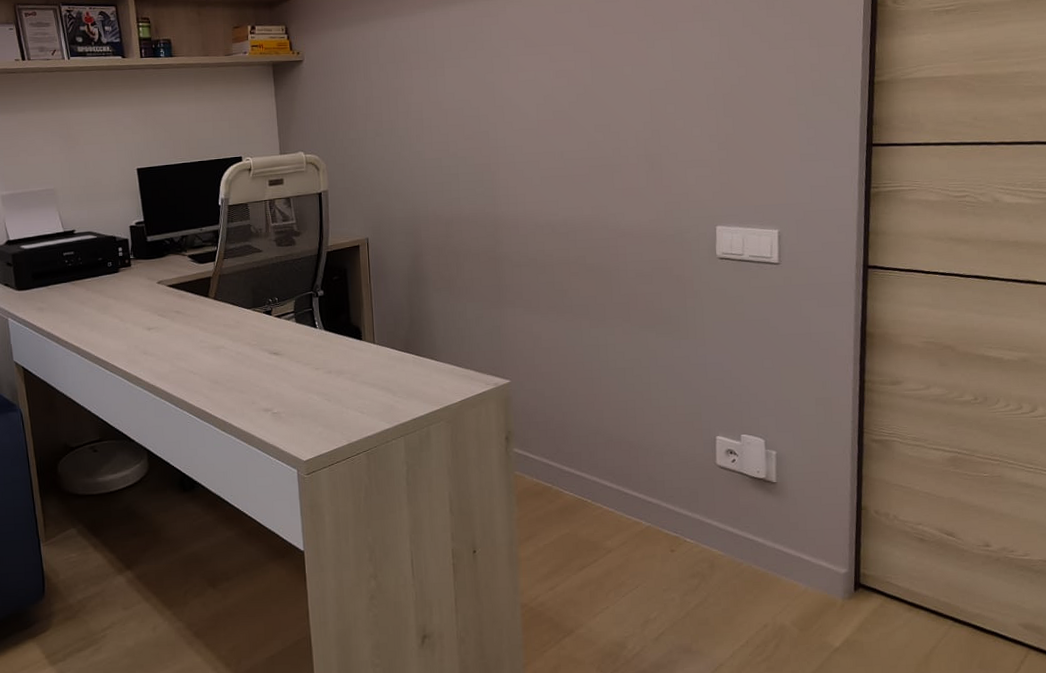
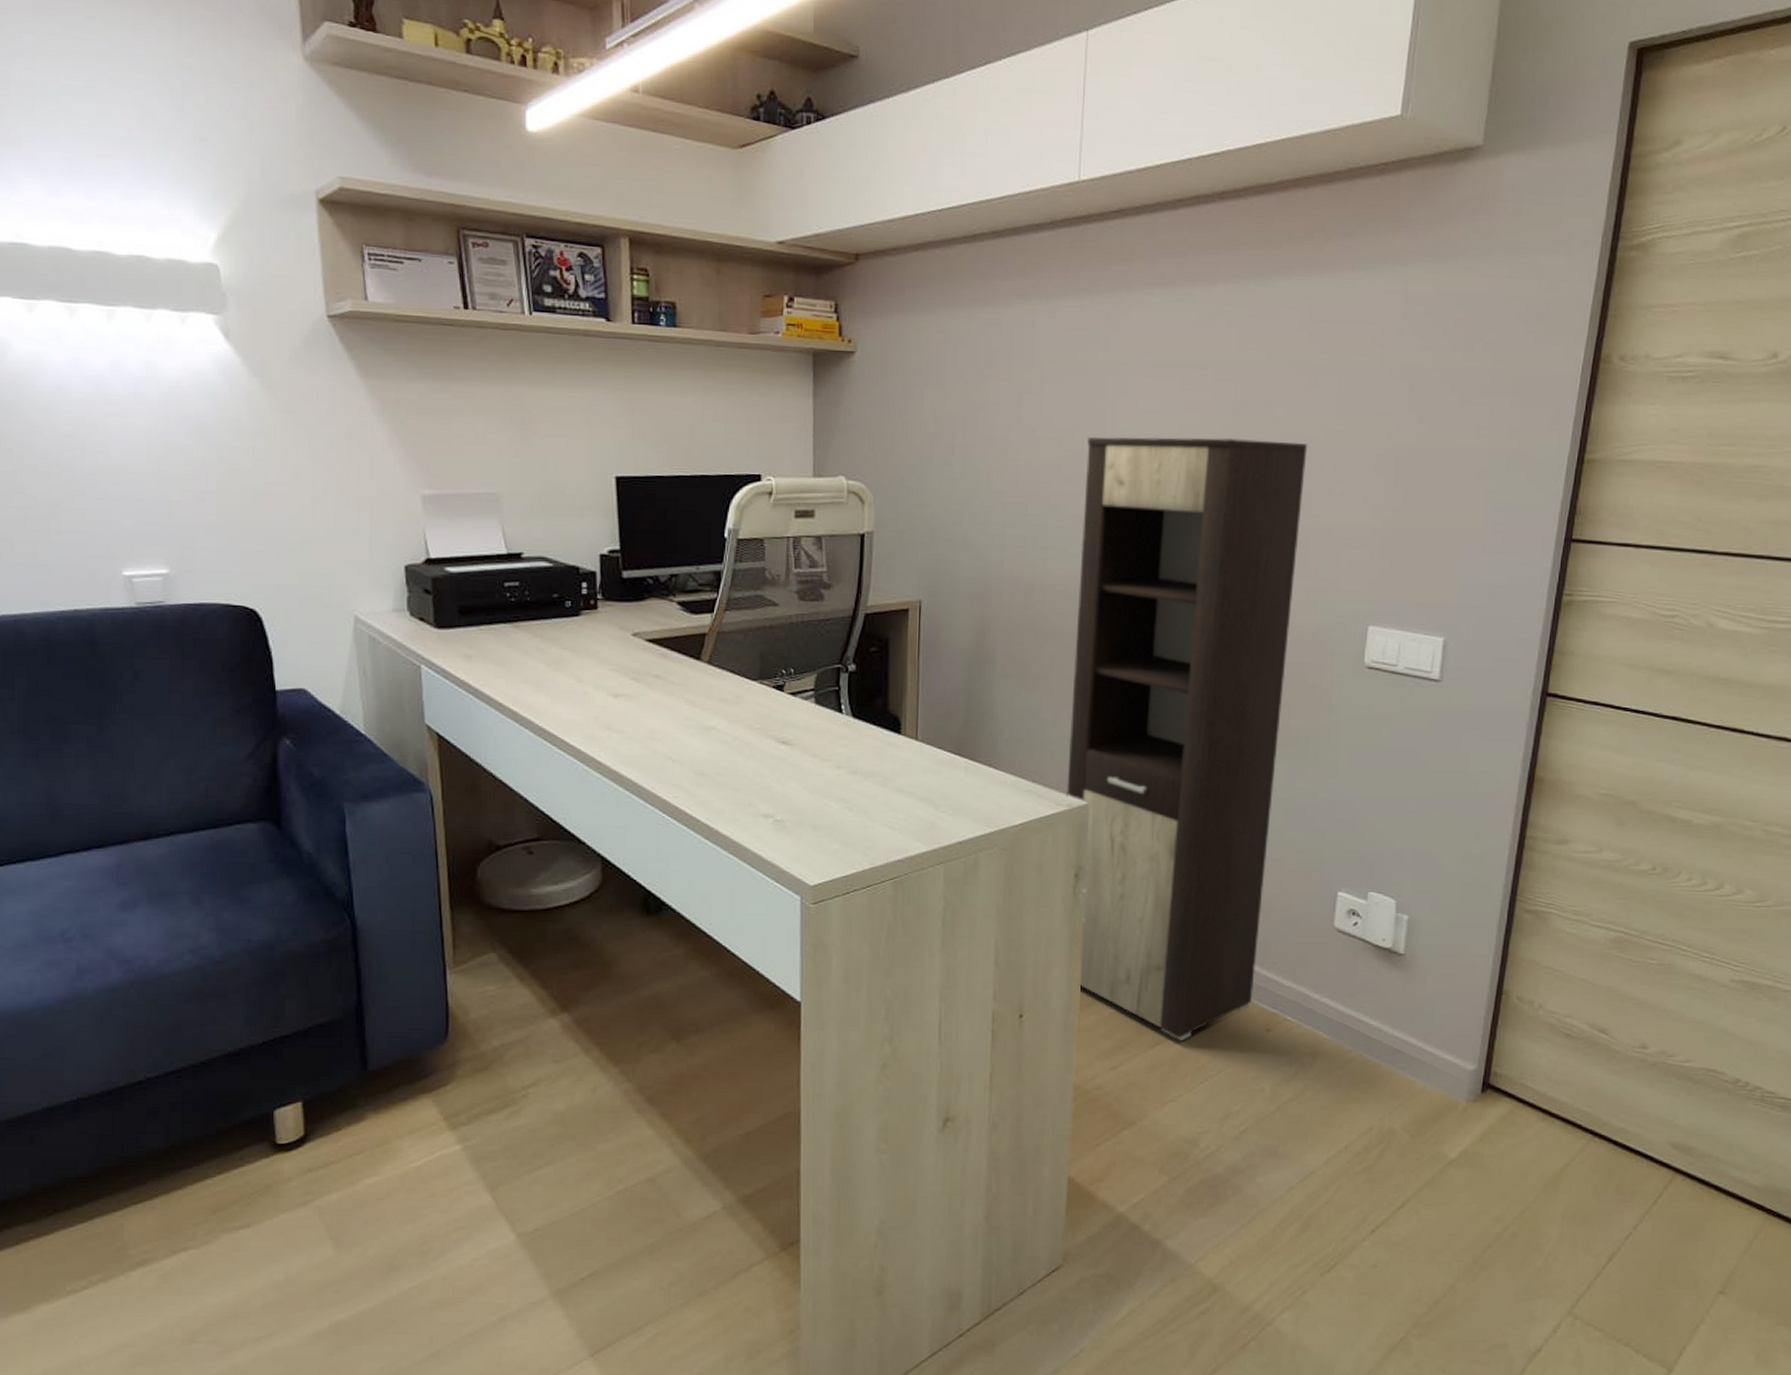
cabinet: none [482,92,658,563] -> present [1066,437,1308,1041]

